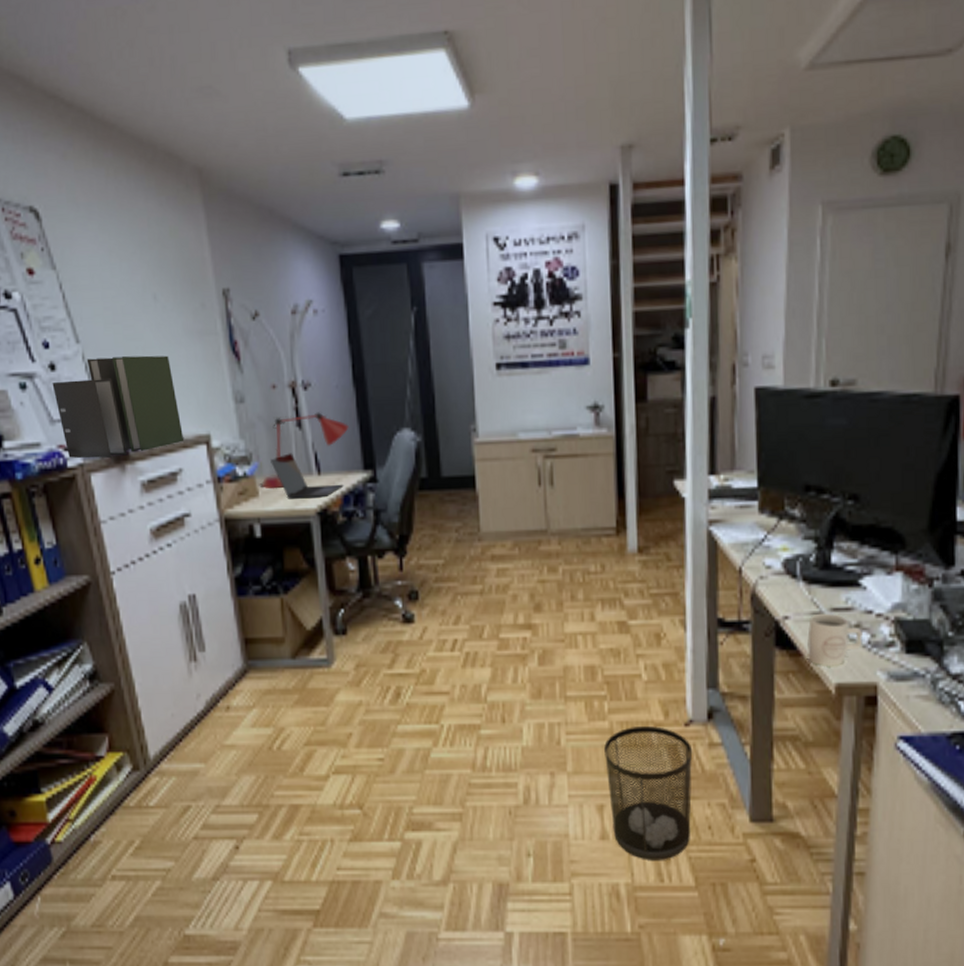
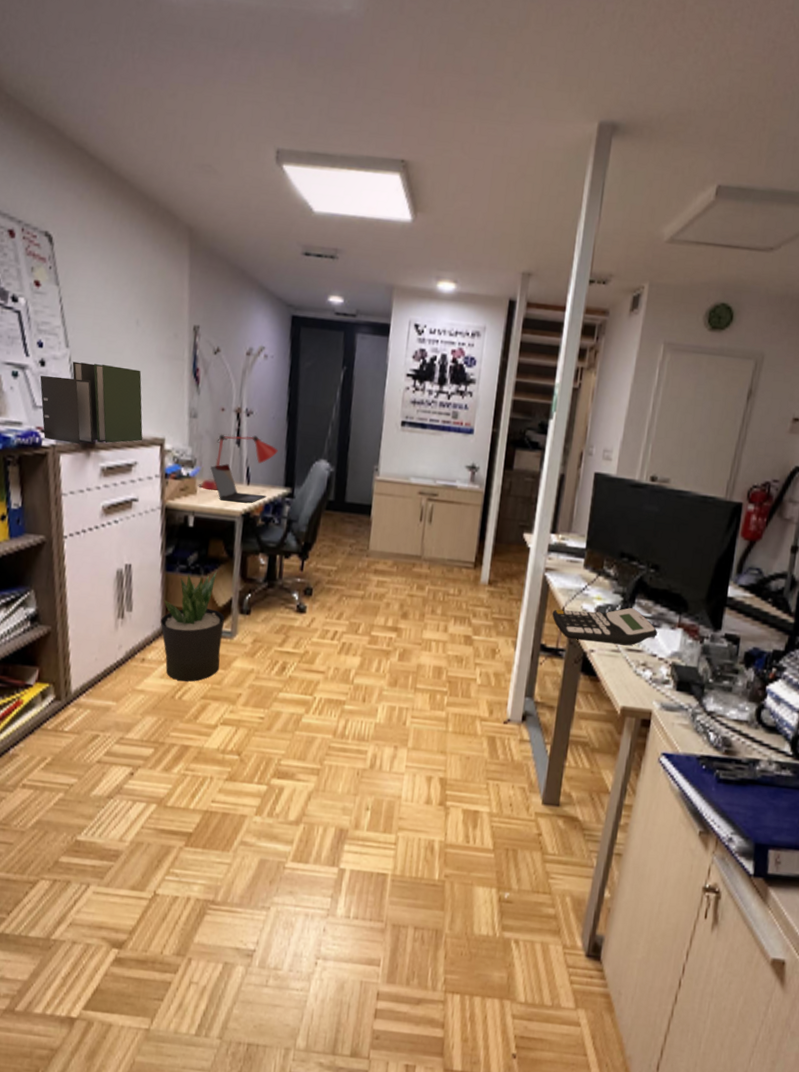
planter: none [240,588,321,727] -> present [160,572,224,682]
waste bin: present [603,725,693,860] -> none [436,718,507,826]
calculator: none [726,555,870,607] -> present [552,608,658,646]
mug: present [807,613,863,668] -> none [604,651,647,694]

